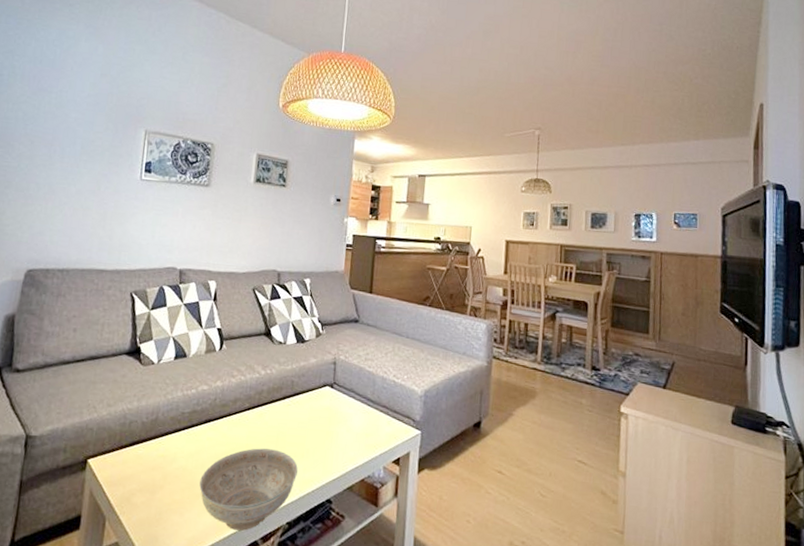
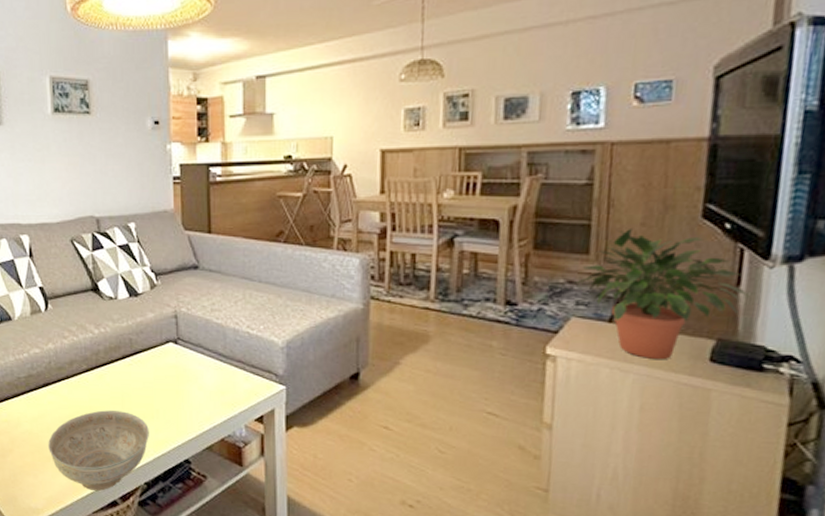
potted plant: none [639,317,754,420] -> present [574,229,750,359]

